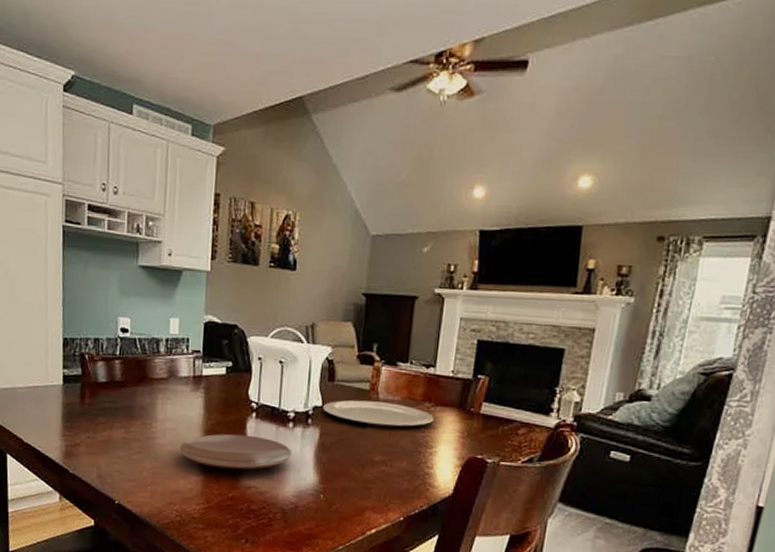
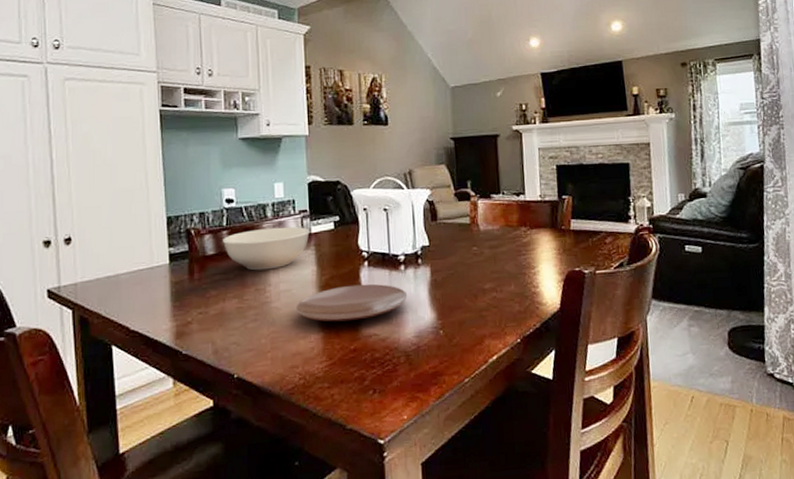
bowl: none [115,363,201,406] -> present [223,226,310,271]
plate: present [322,399,434,427] -> none [429,232,532,256]

